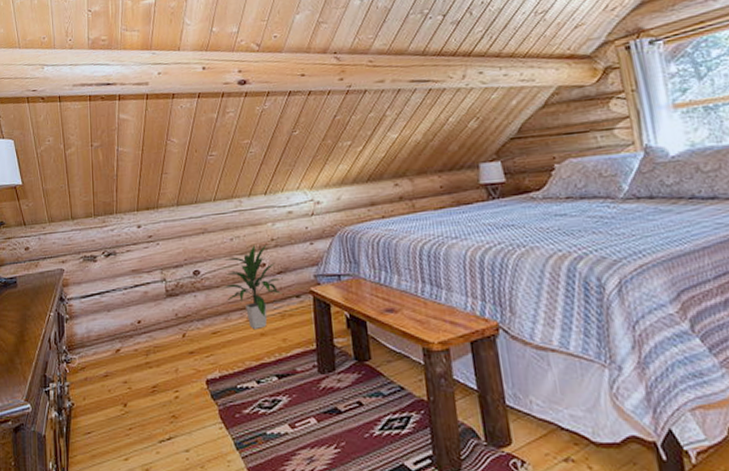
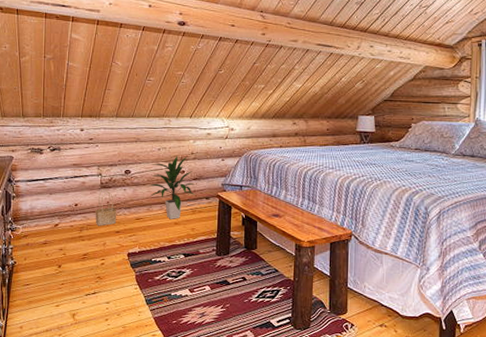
basket: none [162,297,189,347] -> present [95,188,117,226]

